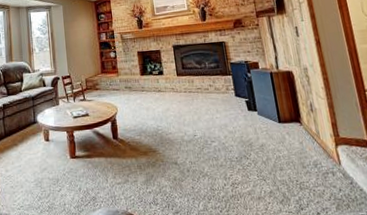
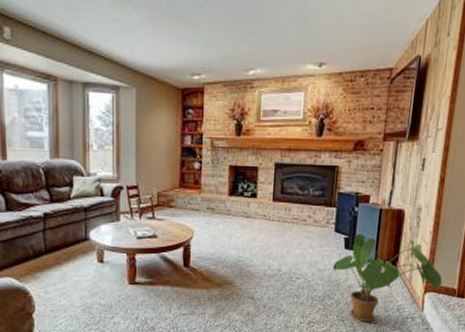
house plant: none [241,95,351,180] -> present [332,233,443,322]

